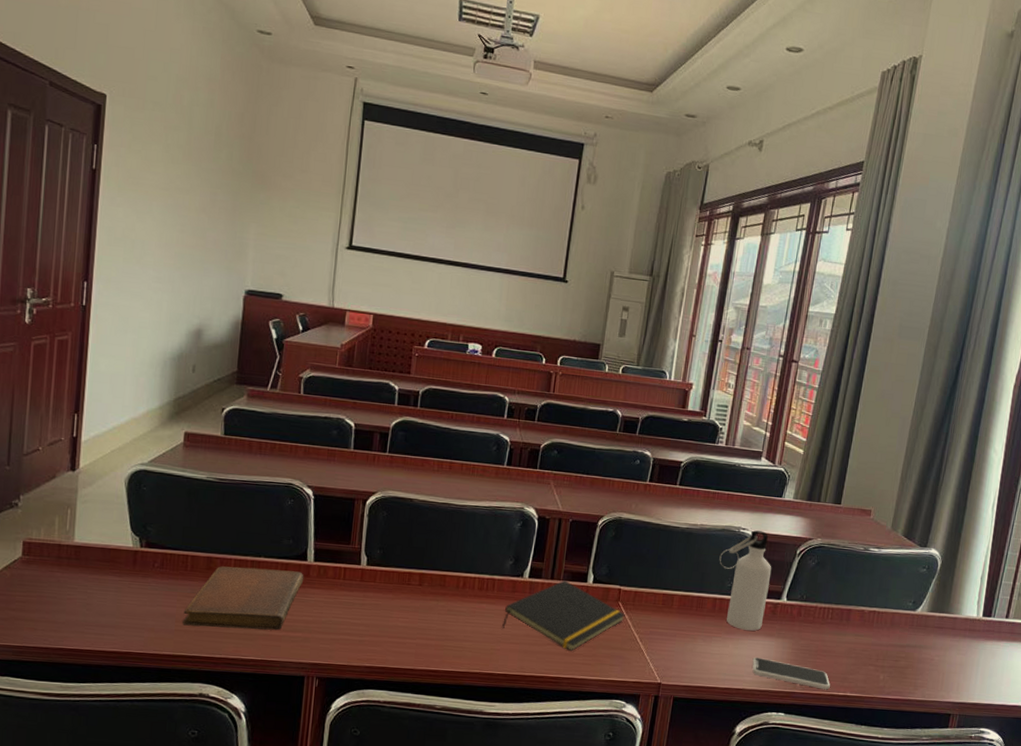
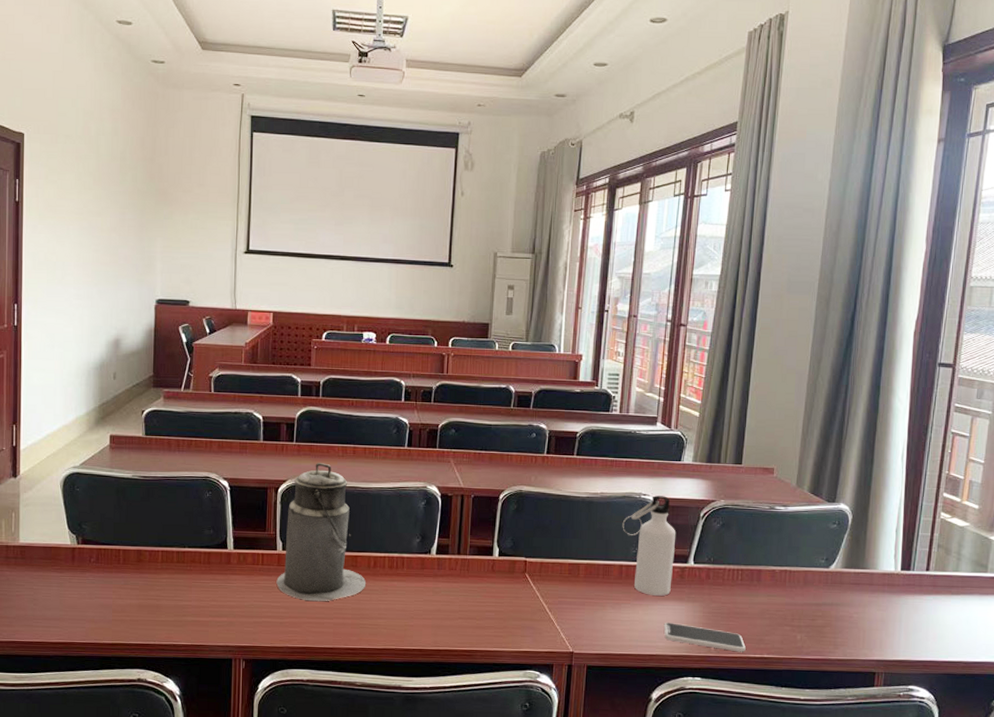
notebook: present [182,566,304,630] -> none [119,558,226,616]
canister: none [358,476,454,621] -> present [276,463,367,602]
notepad: present [501,580,625,652] -> none [413,555,533,625]

